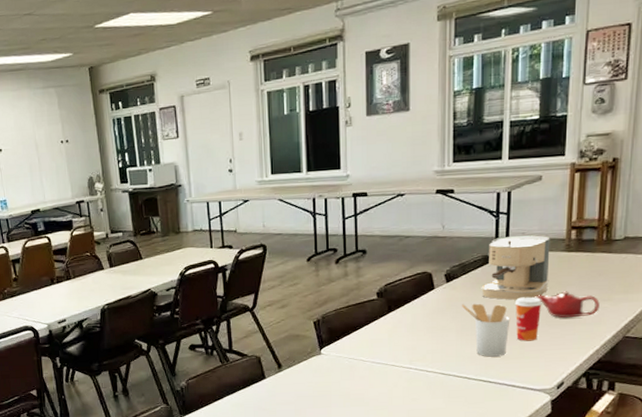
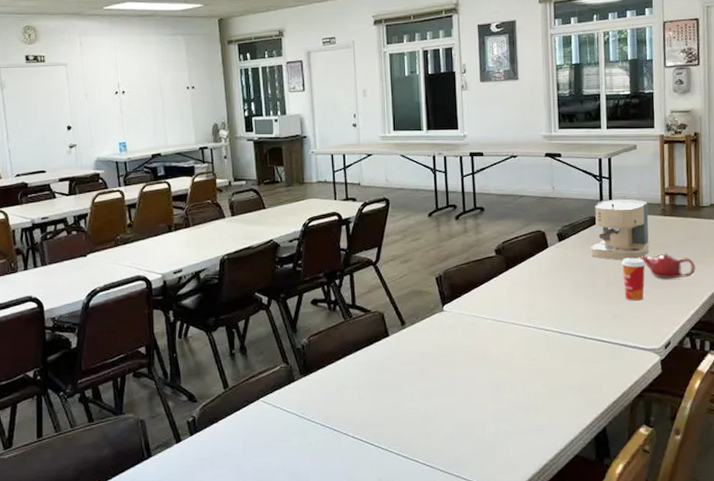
utensil holder: present [462,303,510,357] -> none [574,263,619,316]

